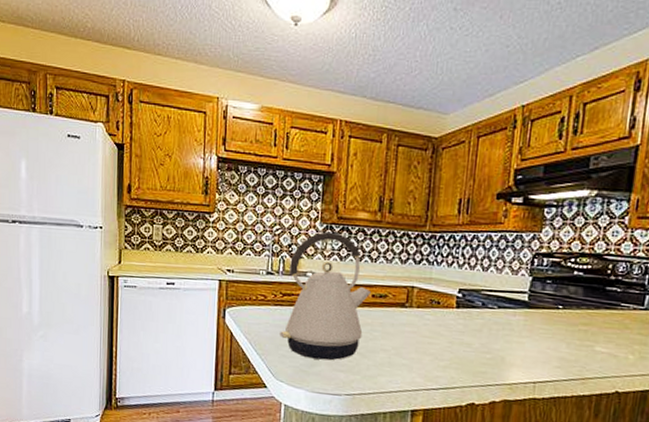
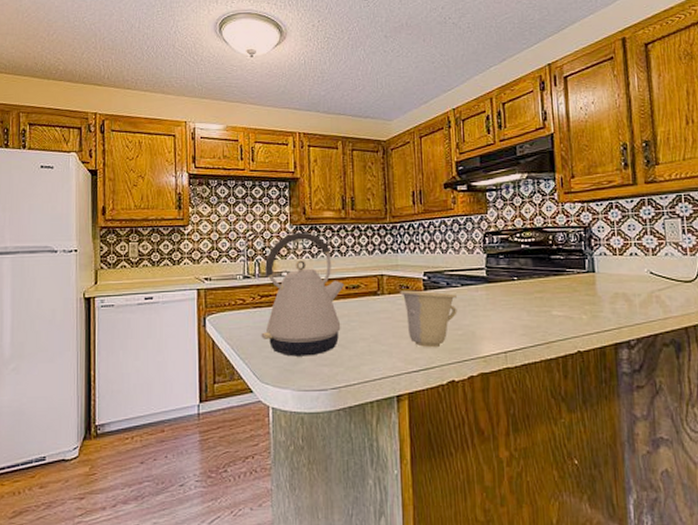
cup: none [429,305,491,369] -> present [400,290,457,348]

